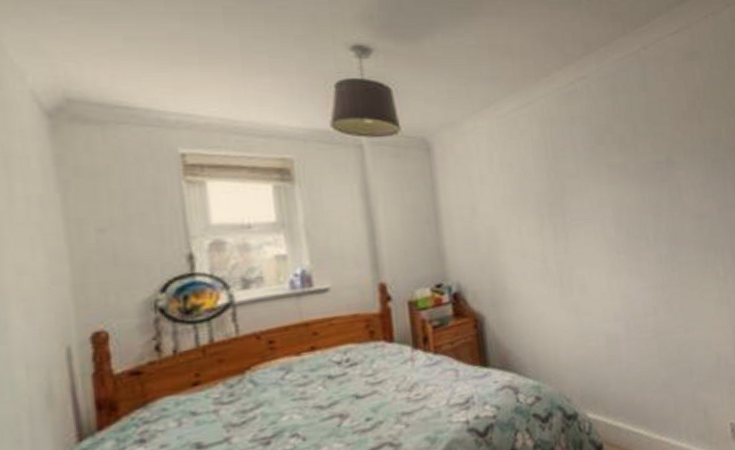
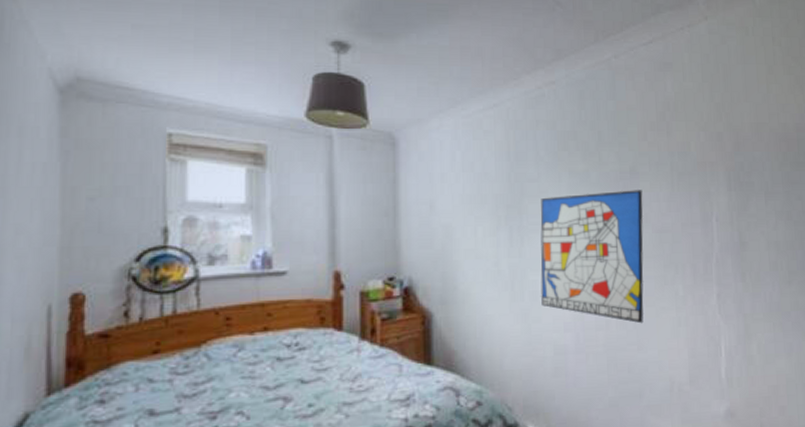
wall art: none [582,178,689,307] -> present [540,190,644,324]

